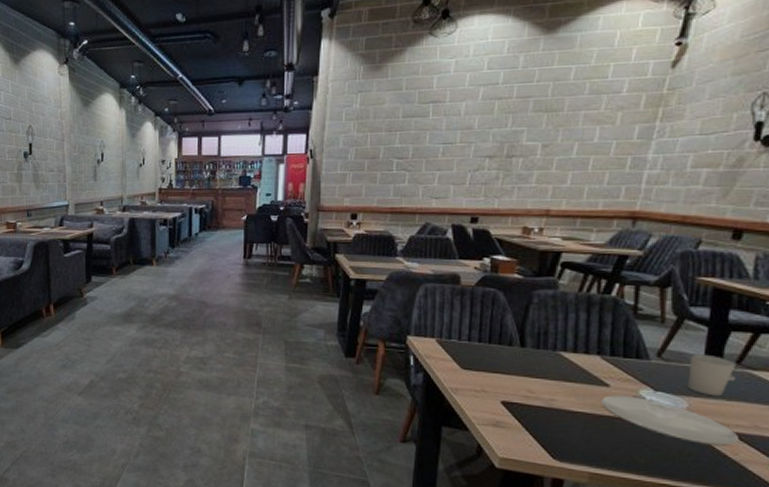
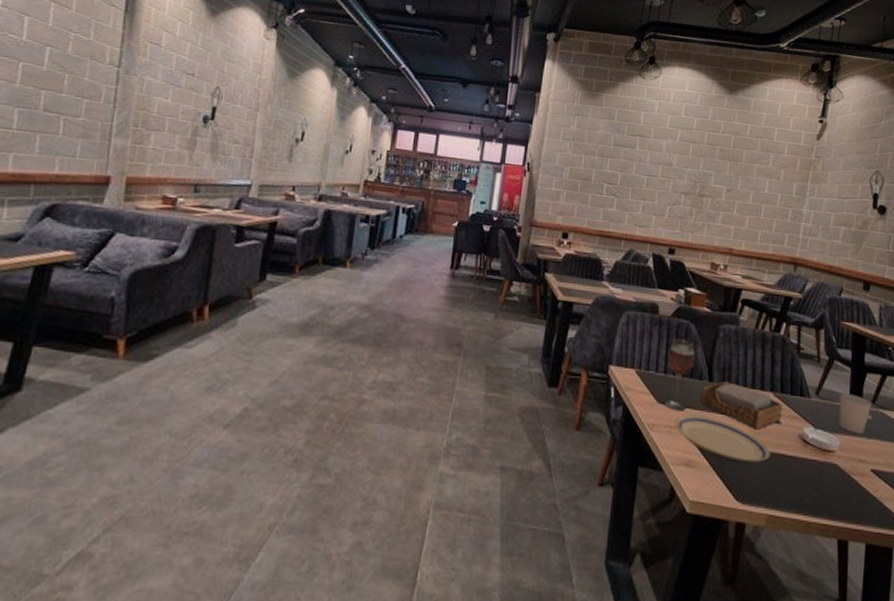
wineglass: none [468,307,505,376] -> present [663,338,696,411]
plate: none [481,379,596,426] -> present [675,414,770,465]
napkin holder: none [510,347,612,393] -> present [700,382,783,430]
plate: present [601,395,738,447] -> none [774,432,877,484]

